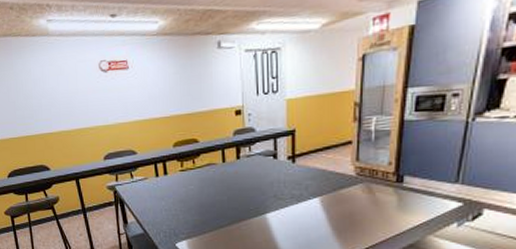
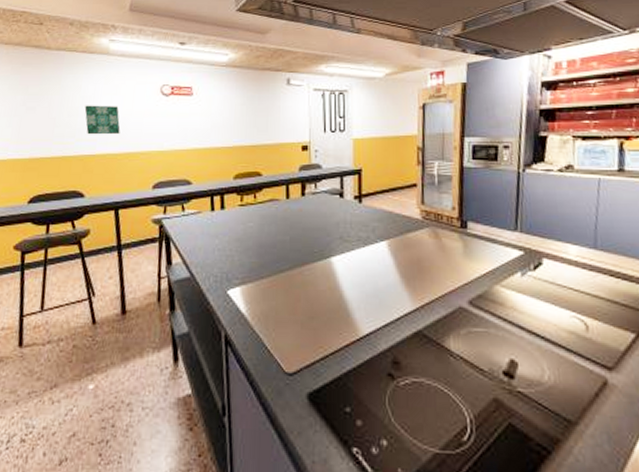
wall art: none [37,86,70,115] -> present [84,105,121,135]

